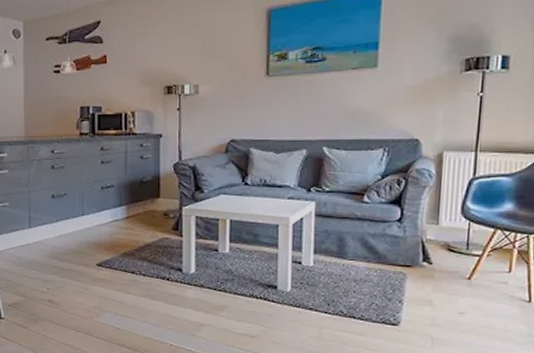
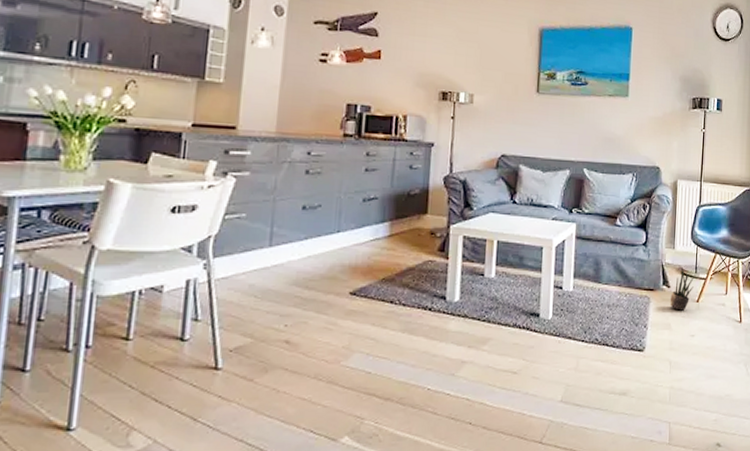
potted plant: none [431,245,466,288] -> present [669,269,695,311]

